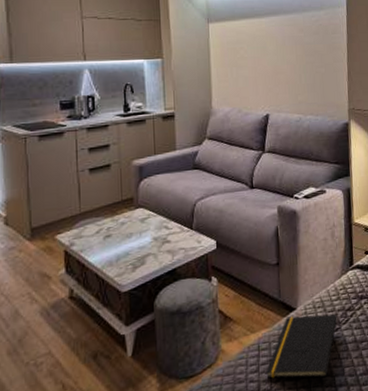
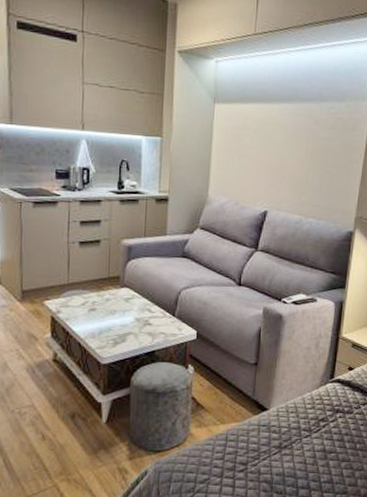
notepad: present [266,314,338,379] -> none [231,415,309,477]

